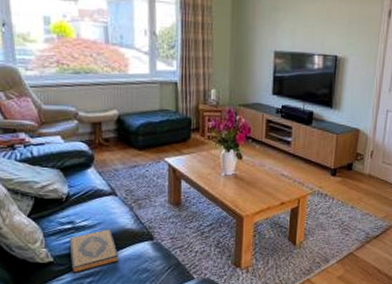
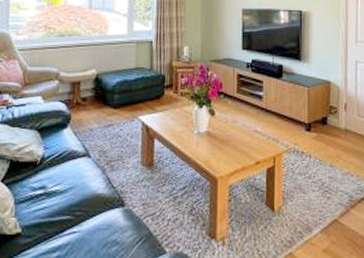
hardback book: present [69,229,118,274] -> none [38,194,88,247]

